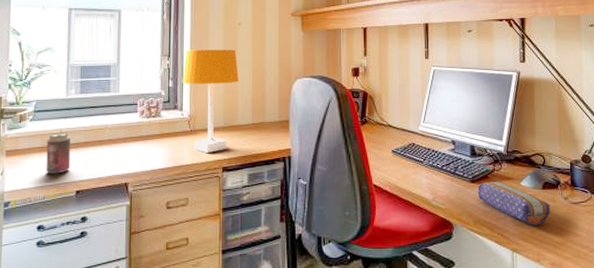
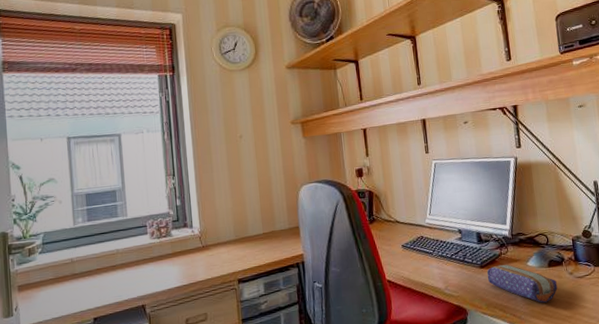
beverage can: present [46,132,71,174] -> none [59,261,86,305]
desk lamp: present [182,49,239,153] -> none [189,162,245,267]

